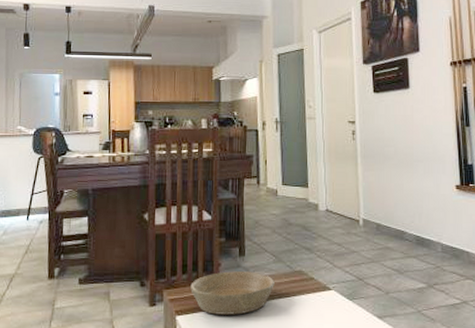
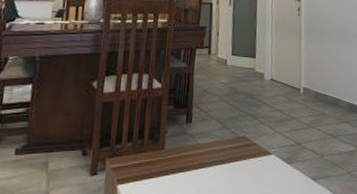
bowl: present [190,271,275,315] -> none [134,138,219,182]

